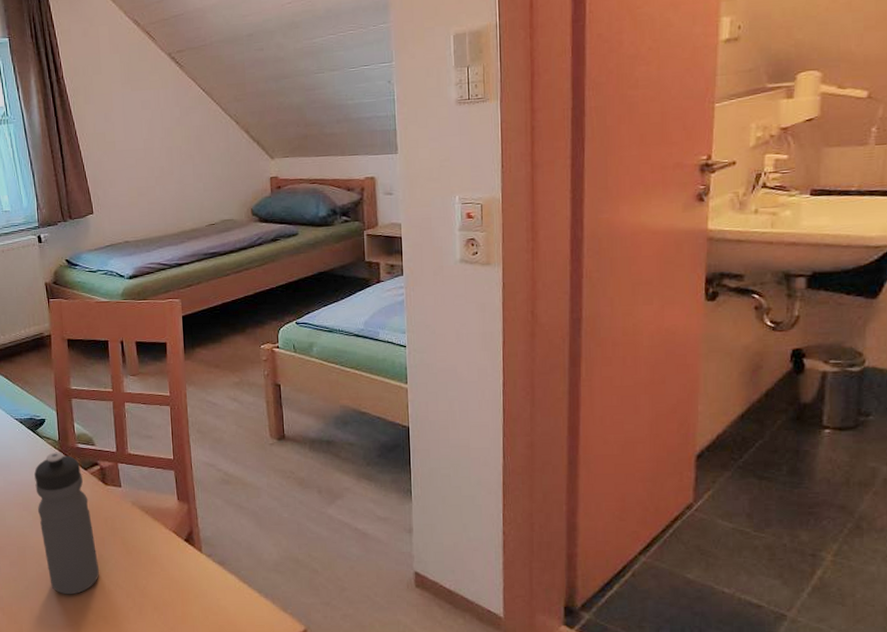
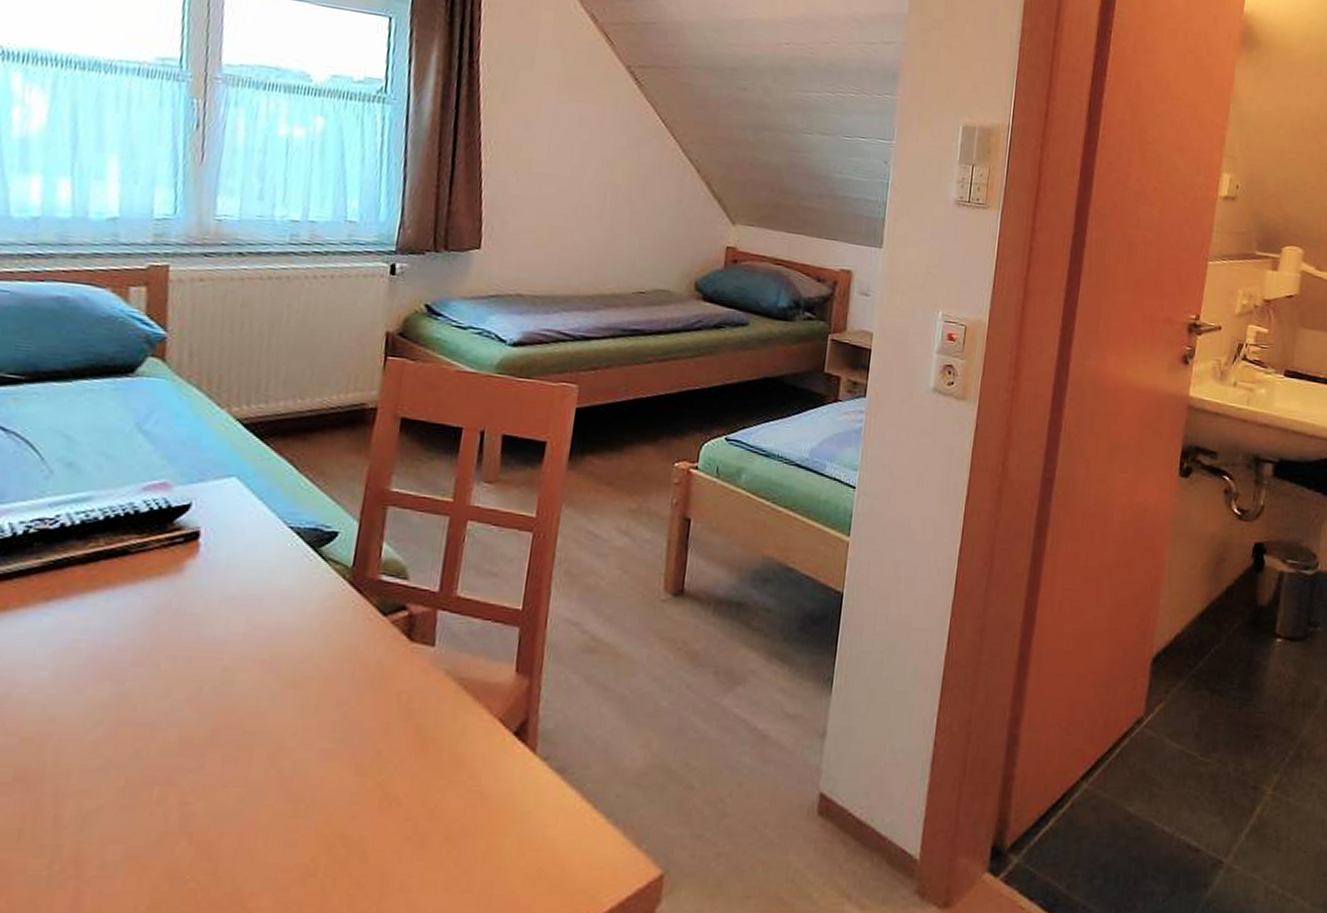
water bottle: present [34,452,100,595] -> none [284,584,379,814]

